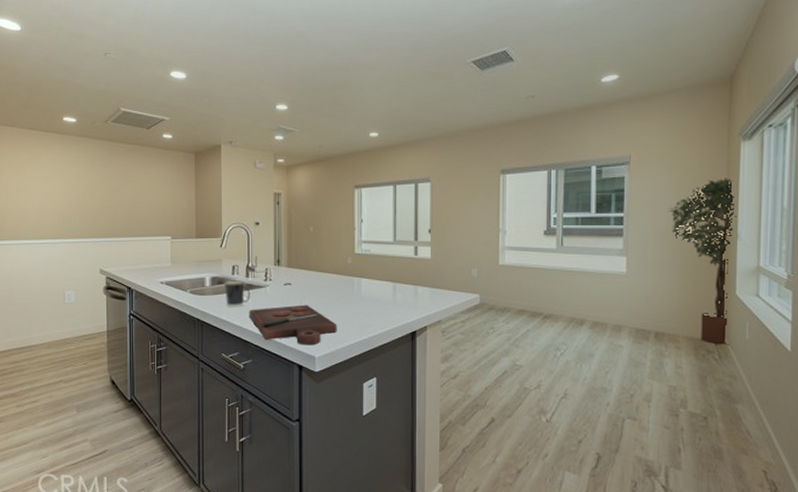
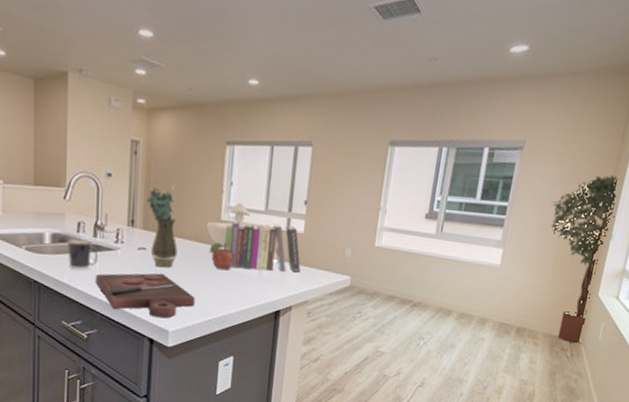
vase: none [290,230,319,300] -> present [147,186,178,268]
decorative bowl: none [342,236,392,279] -> present [206,202,262,250]
fruit: none [347,274,370,298] -> present [210,243,235,271]
books: none [360,252,432,296] -> present [224,220,301,274]

